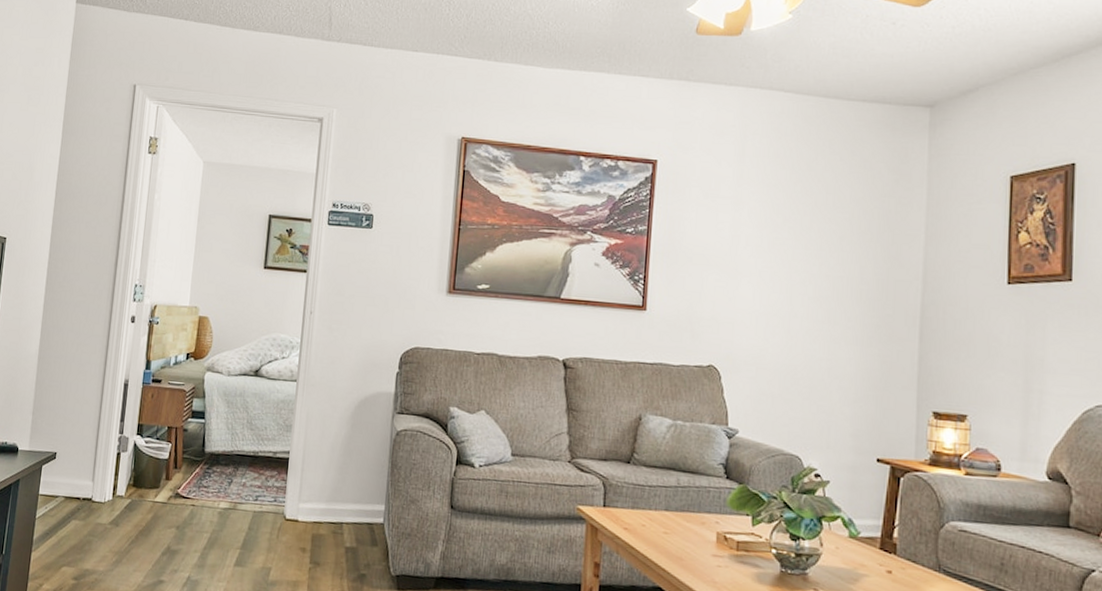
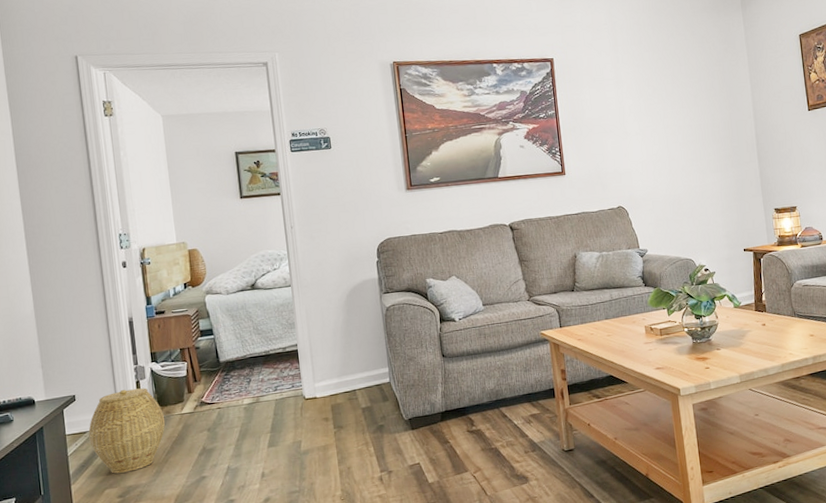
woven basket: none [59,458,137,554] -> present [88,388,166,474]

